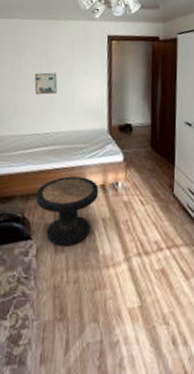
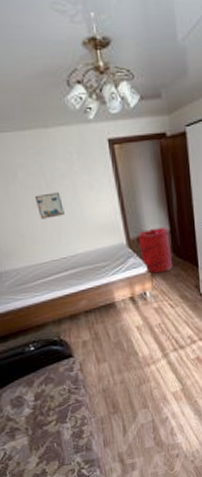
side table: present [35,176,99,246] -> none [67,293,129,358]
laundry hamper: none [119,119,150,165] -> present [138,227,173,274]

